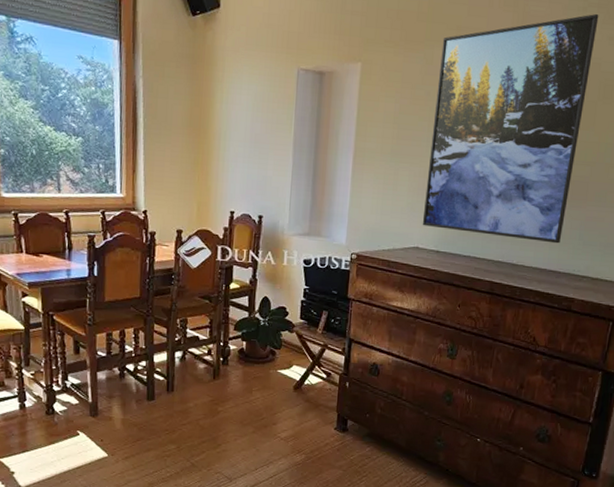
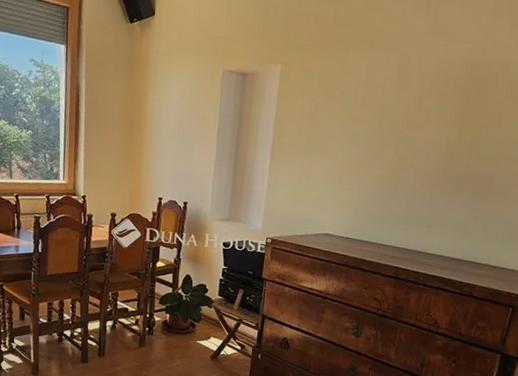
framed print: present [422,13,599,244] -> none [333,18,509,234]

